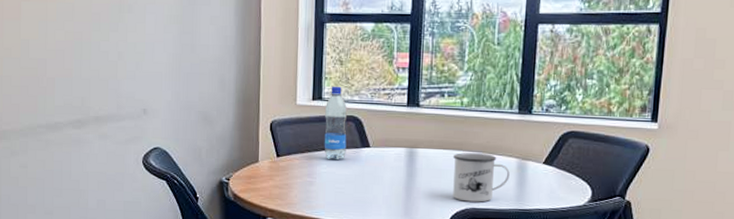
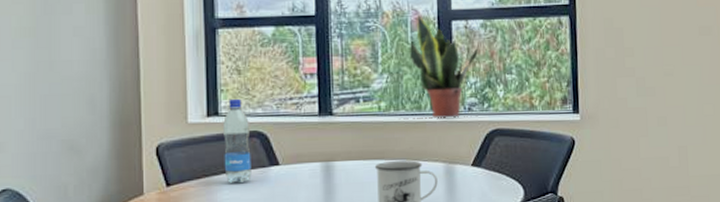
potted plant: none [494,17,561,118] -> present [409,14,478,119]

